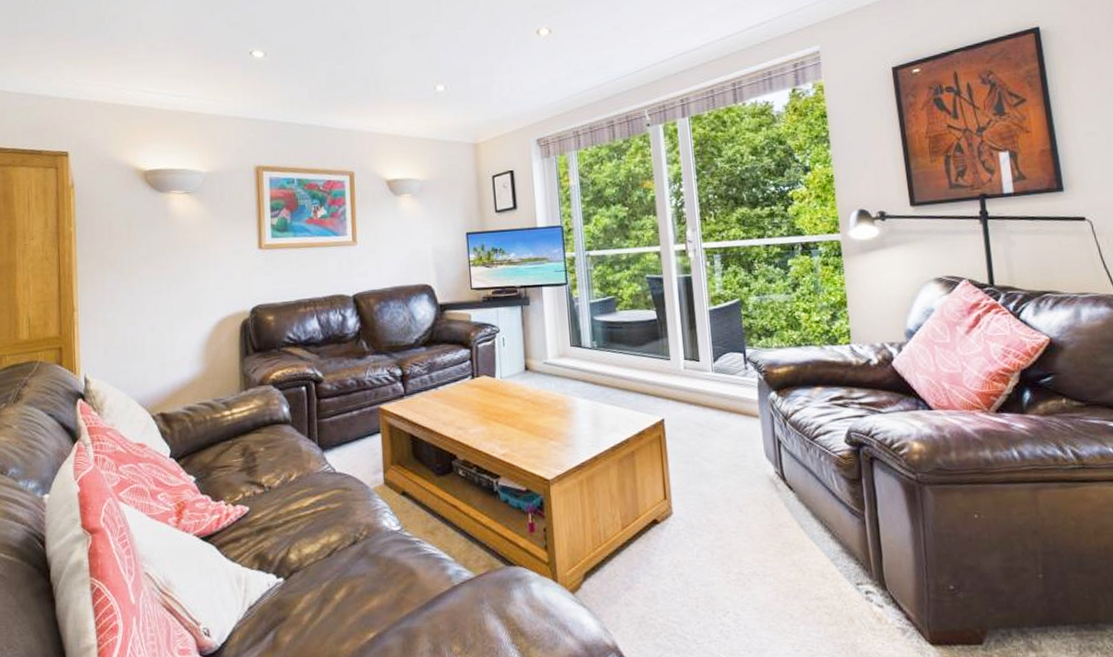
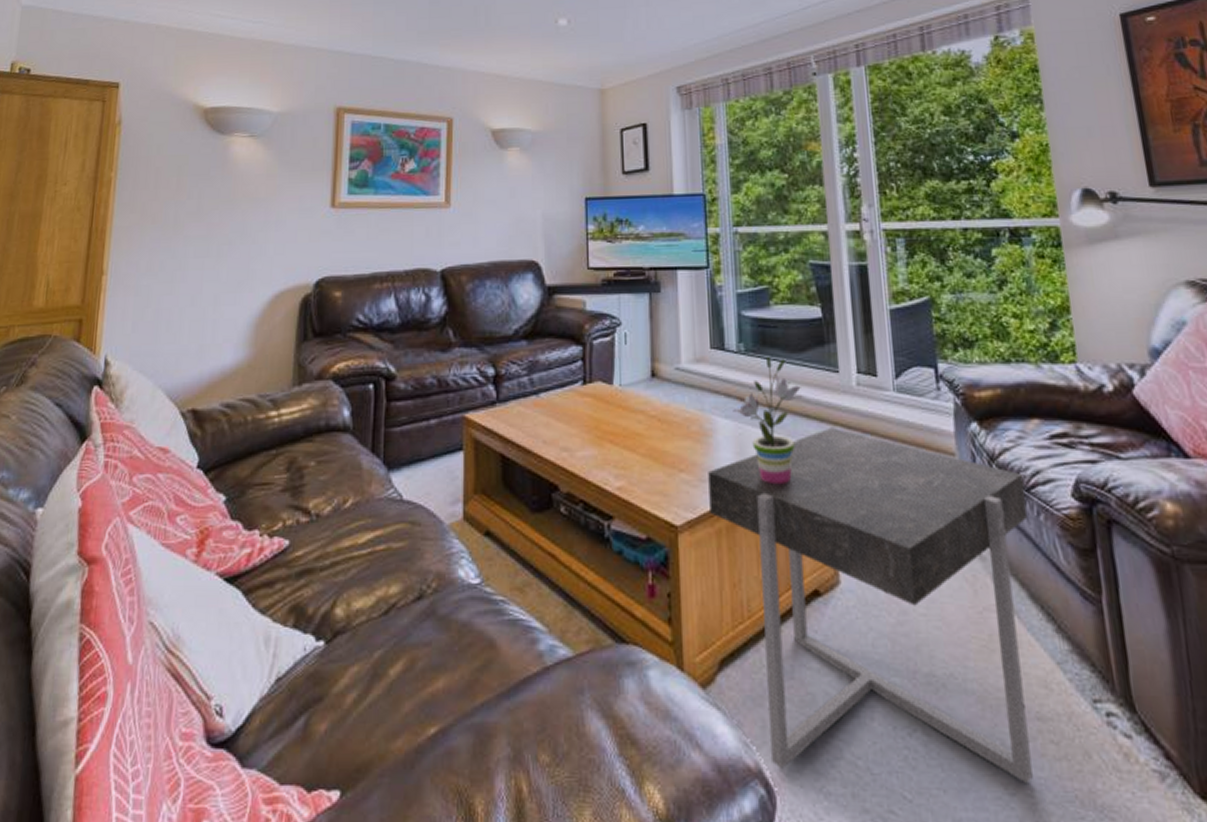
side table: none [571,401,812,644] -> present [708,427,1033,785]
potted plant: none [589,350,643,445] -> present [733,356,803,483]

